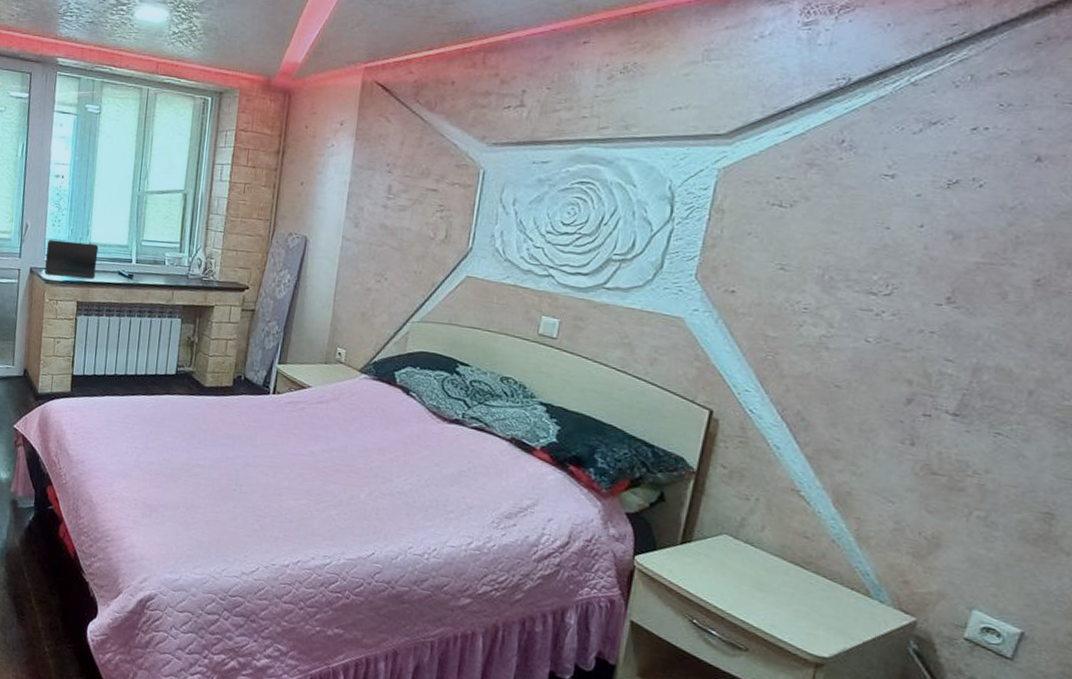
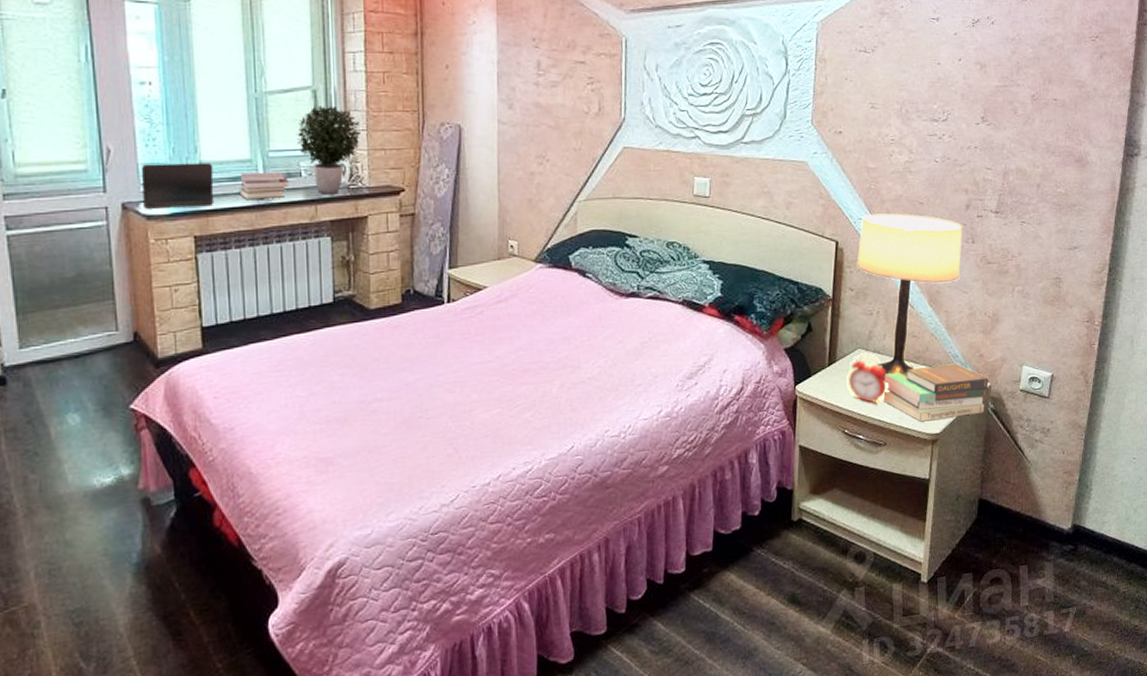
books: none [115,255,155,280] -> present [239,171,289,200]
potted plant: none [165,207,219,284] -> present [295,105,362,195]
alarm clock: none [704,542,759,601] -> present [848,355,887,404]
table lamp: none [735,388,898,578] -> present [857,213,963,380]
books: none [750,570,914,652] -> present [882,363,989,422]

